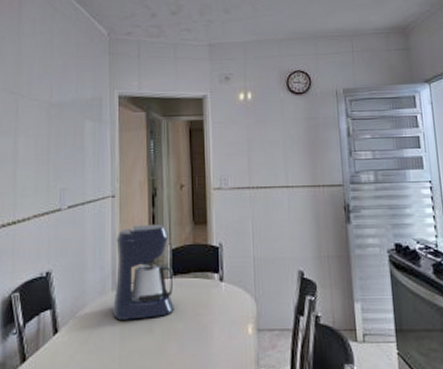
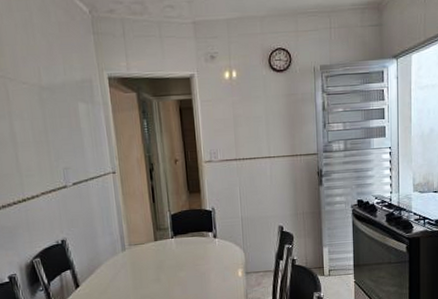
coffee maker: present [113,225,174,320] -> none [121,195,177,274]

